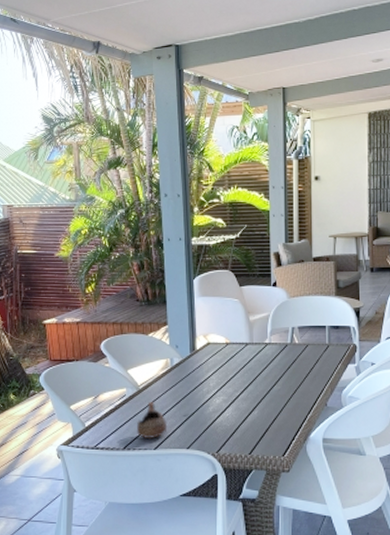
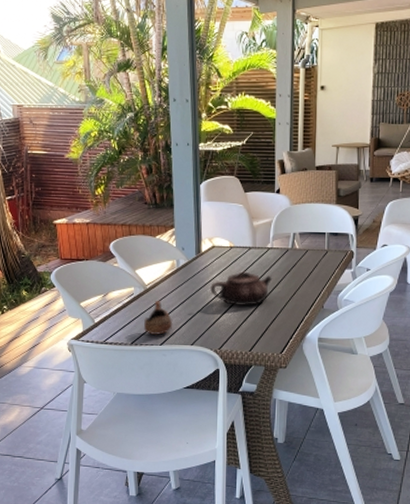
teapot: none [205,369,272,406] -> present [209,271,273,307]

